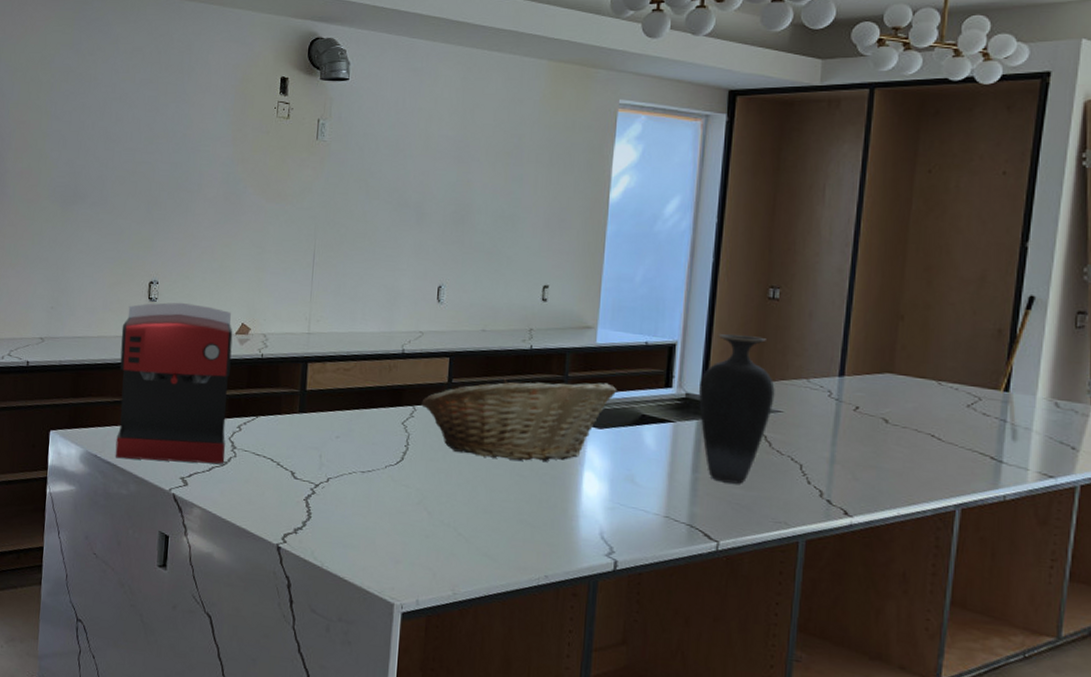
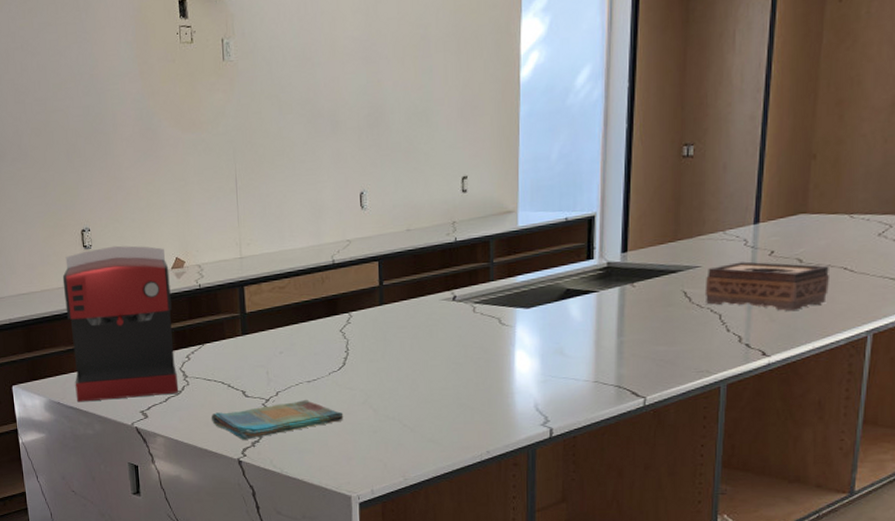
dish towel: none [254,490,396,525] -> present [210,400,344,440]
fruit basket: present [421,378,617,461] -> none [356,264,542,351]
vase: present [699,334,775,484] -> none [620,196,693,342]
tissue box: none [785,412,916,473] -> present [704,261,829,312]

